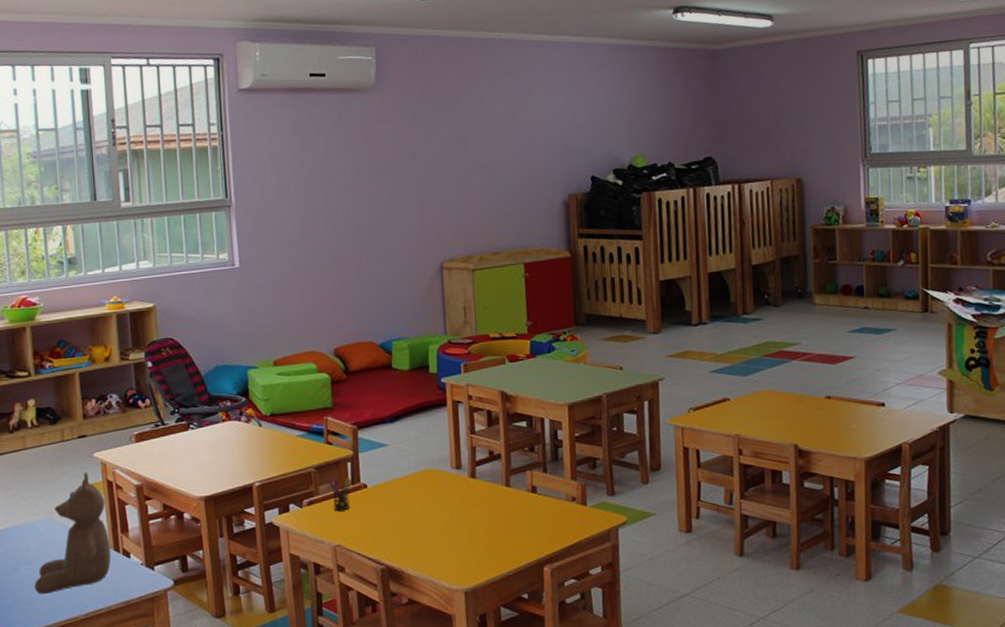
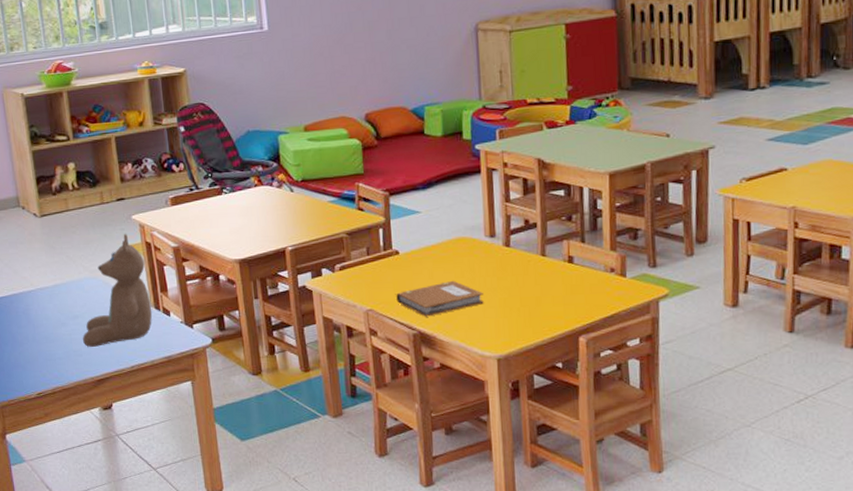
pen holder: present [329,477,351,511] -> none [360,243,382,277]
notebook: none [364,513,451,551] -> present [396,280,484,317]

